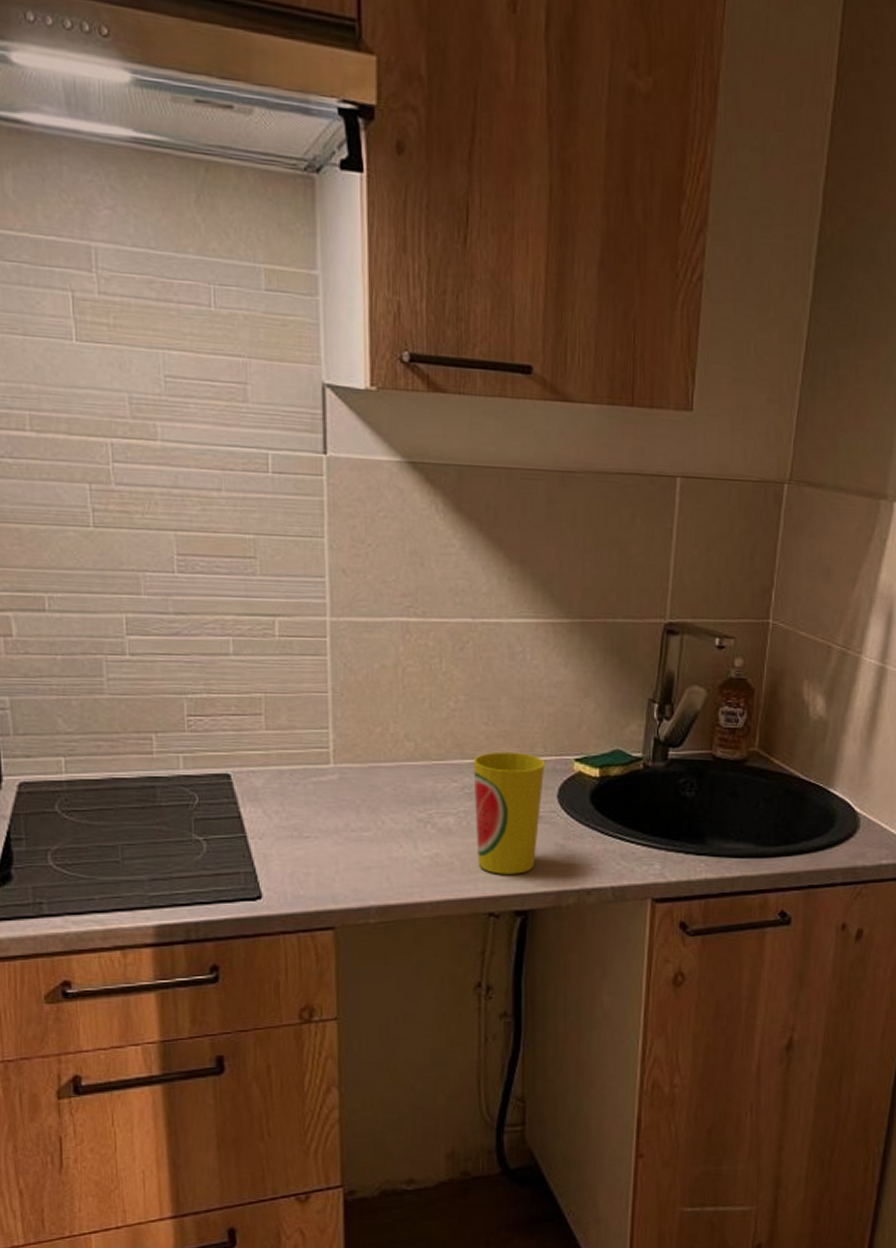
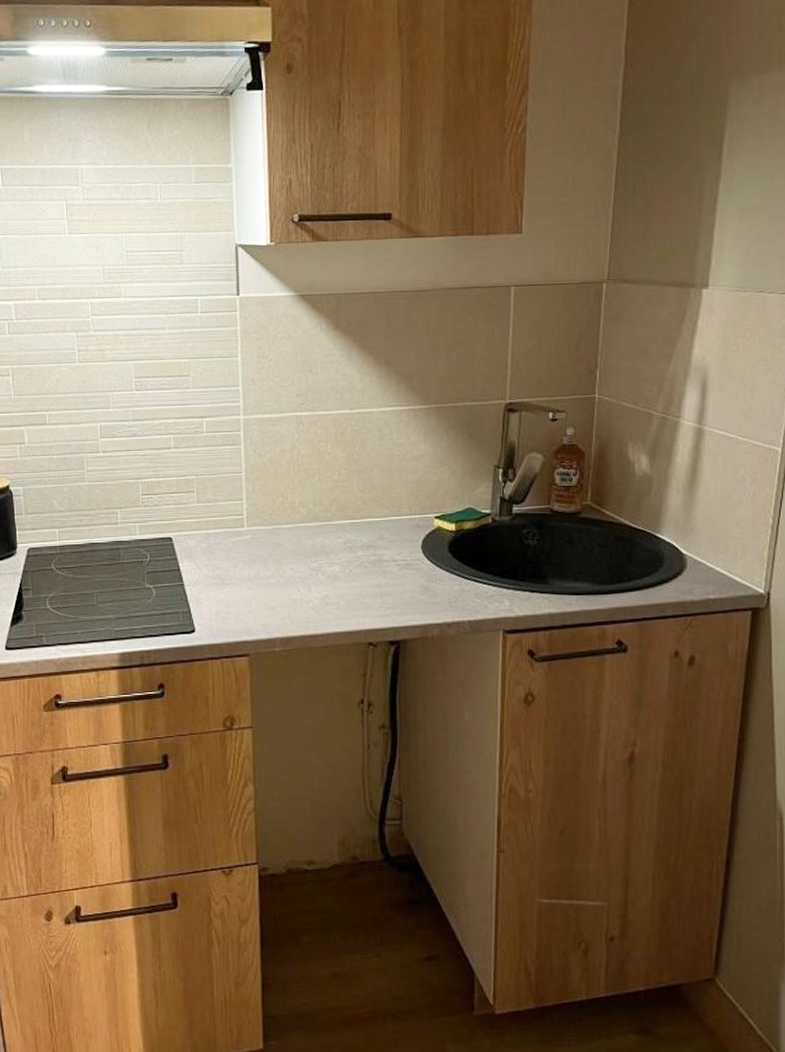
cup: present [473,751,546,874] -> none [353,512,411,611]

